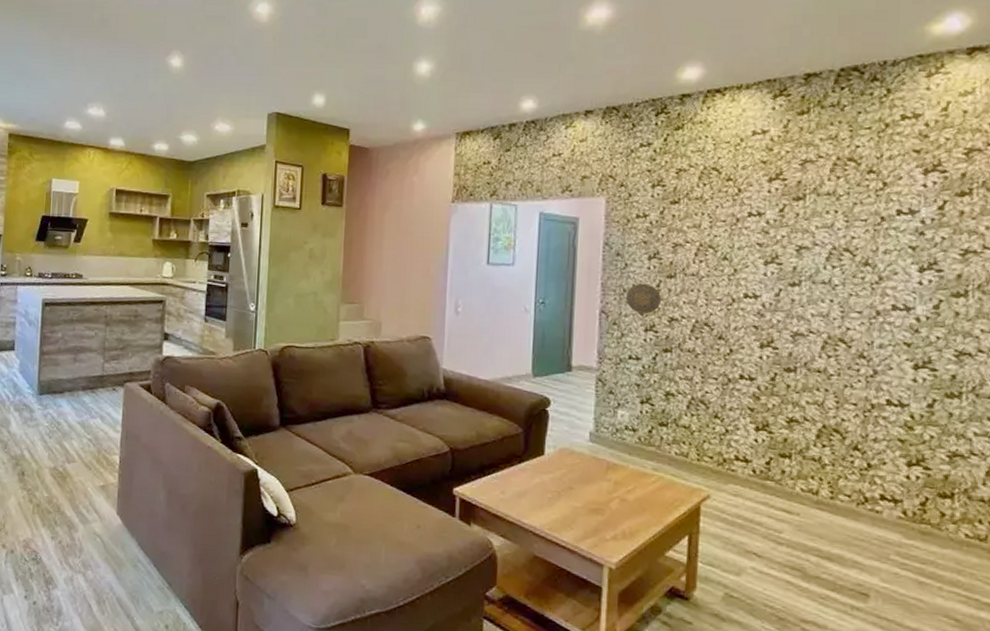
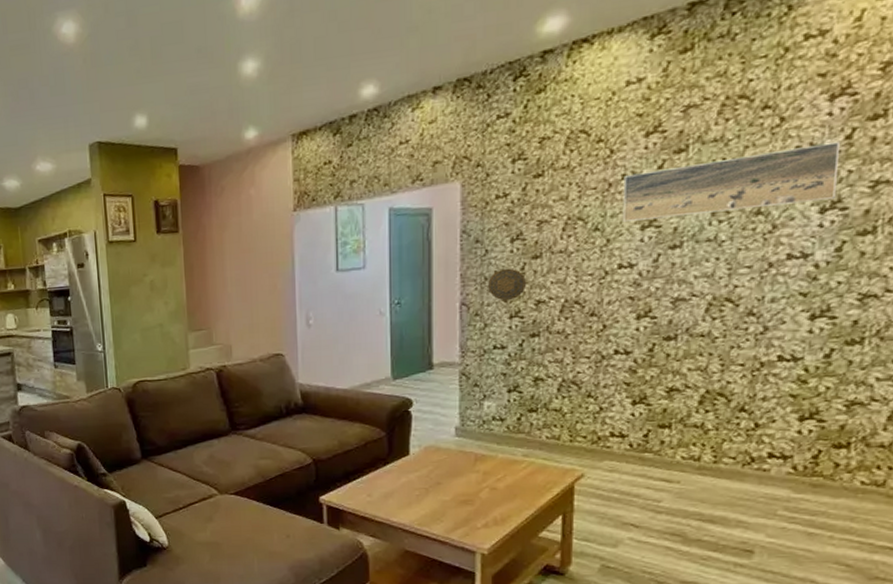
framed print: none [747,210,934,261] -> present [622,142,840,222]

